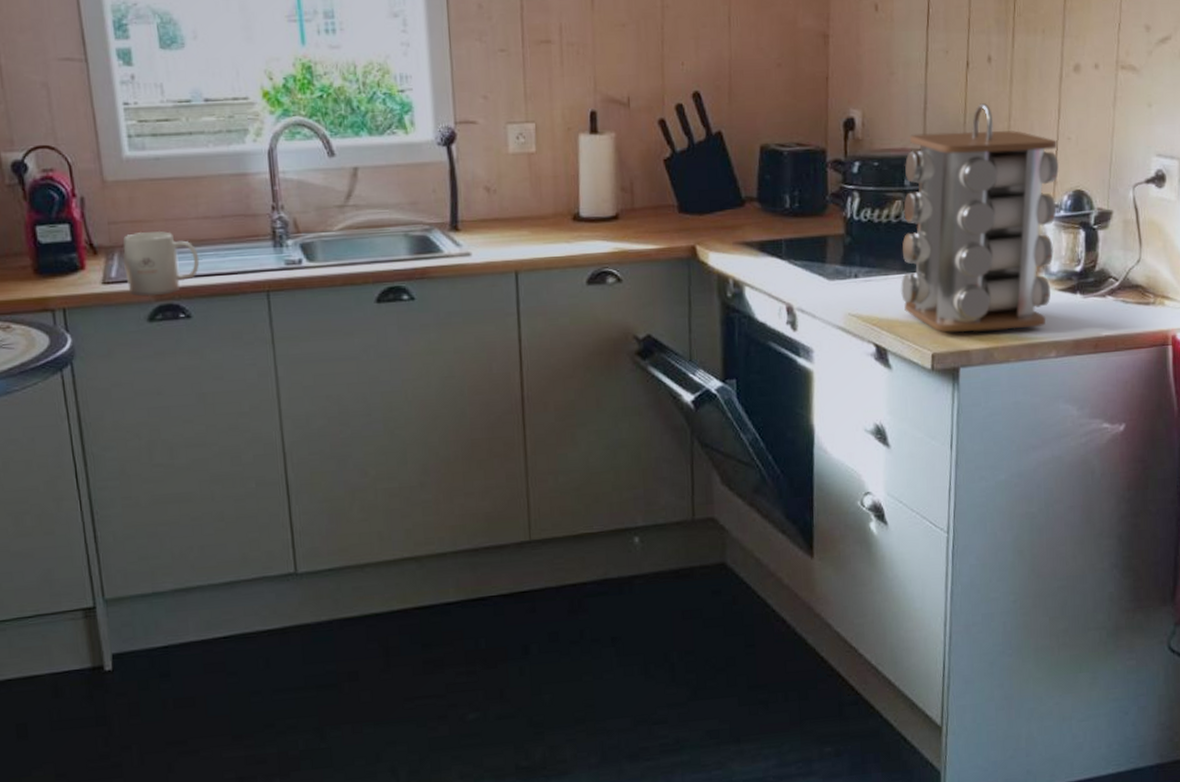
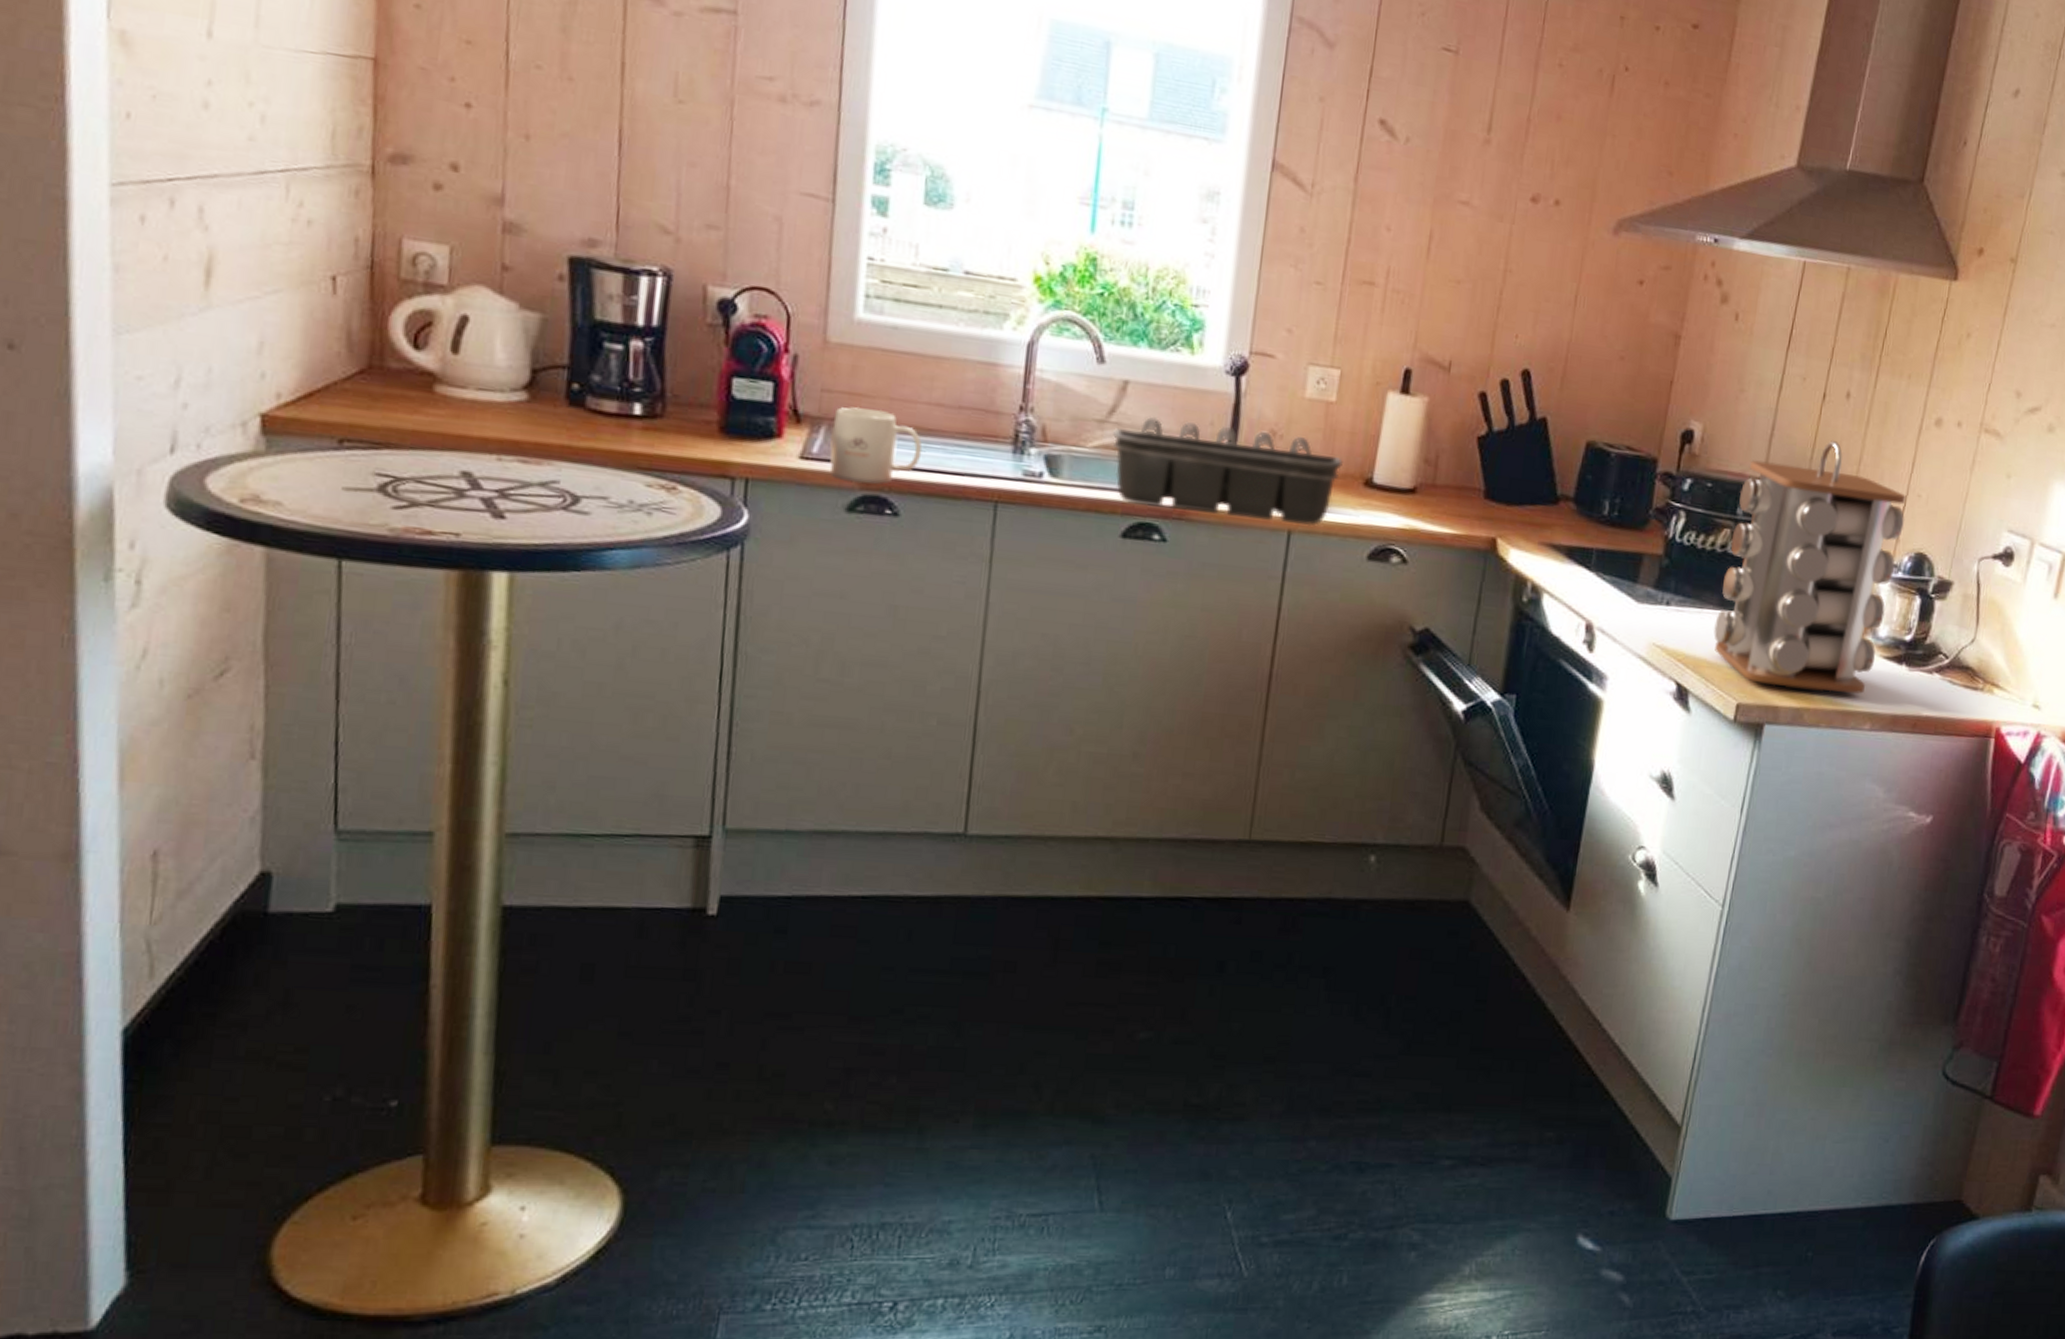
dish rack: none [353,188,551,272] -> present [1112,416,1343,526]

